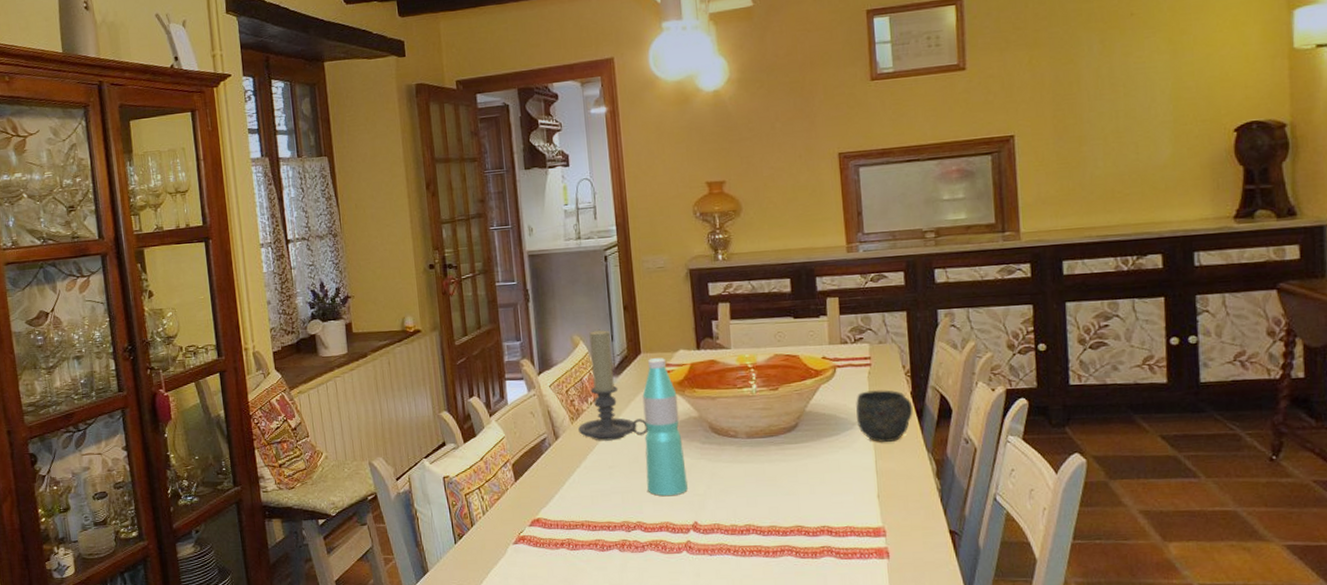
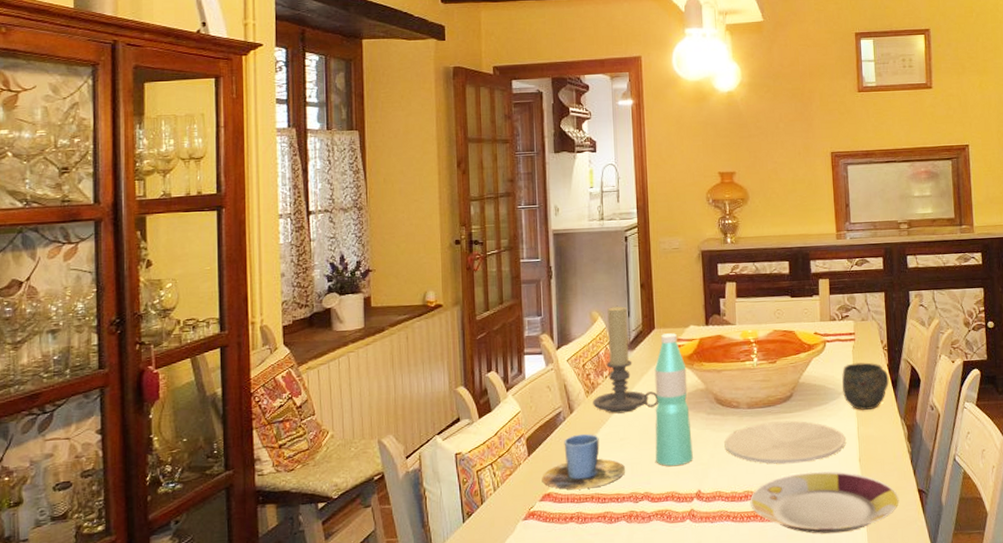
cup: none [530,460,616,516] -> present [542,433,626,490]
plate: none [722,452,862,498] -> present [724,420,846,464]
plate: none [752,506,927,574] -> present [750,471,899,534]

